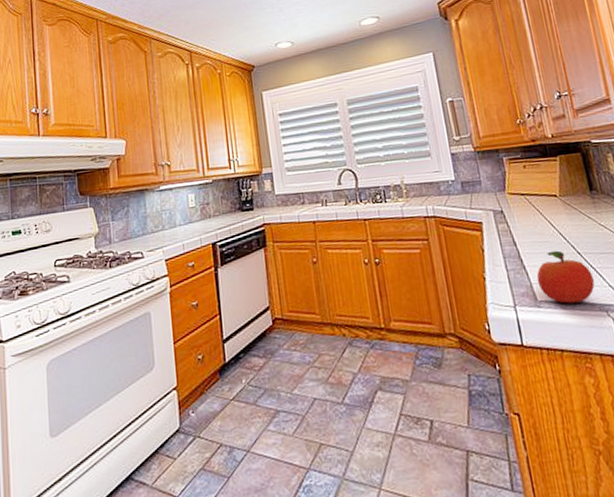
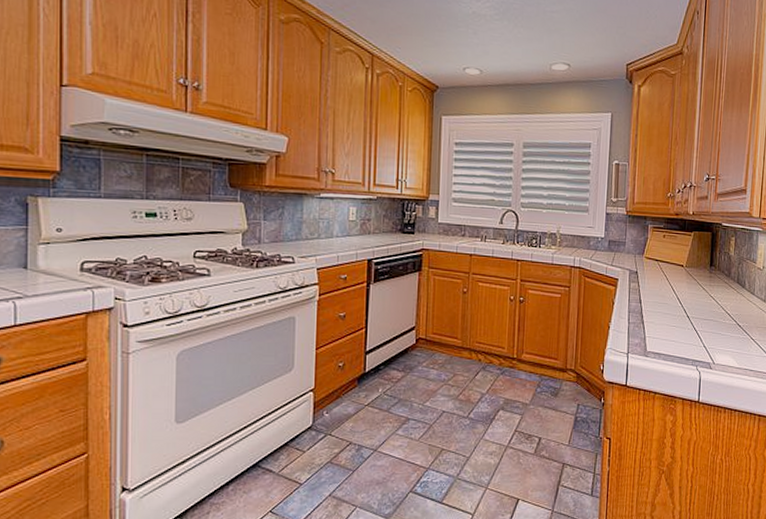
fruit: present [536,250,595,304] -> none [650,312,694,357]

